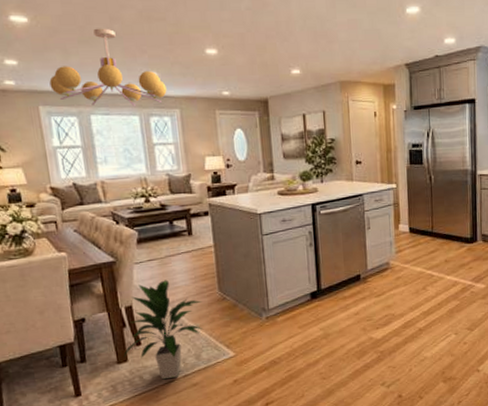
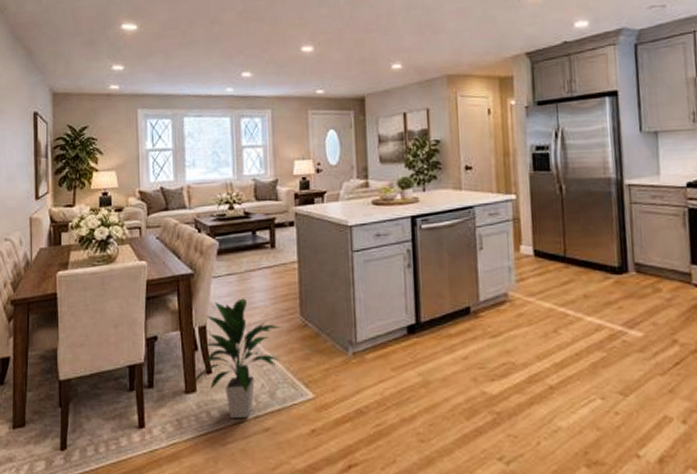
chandelier: present [49,28,167,106] -> none [150,31,260,107]

